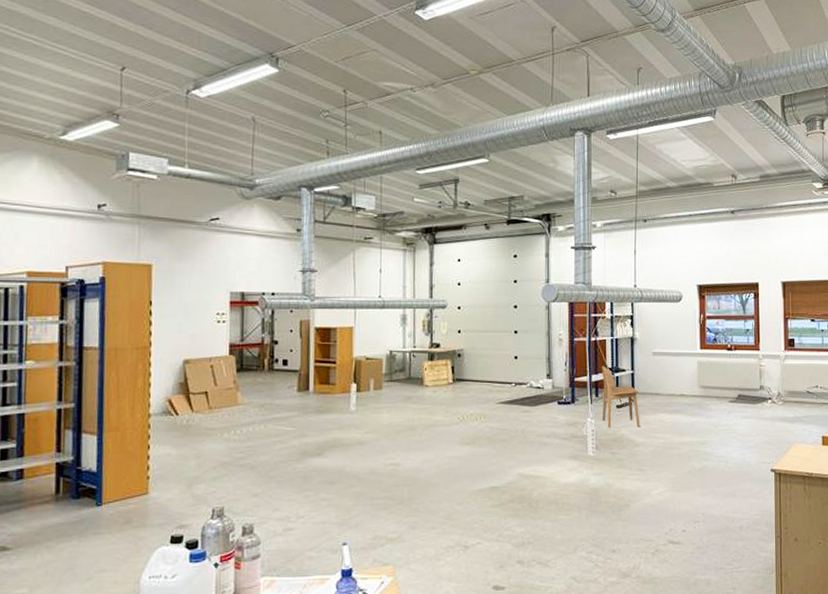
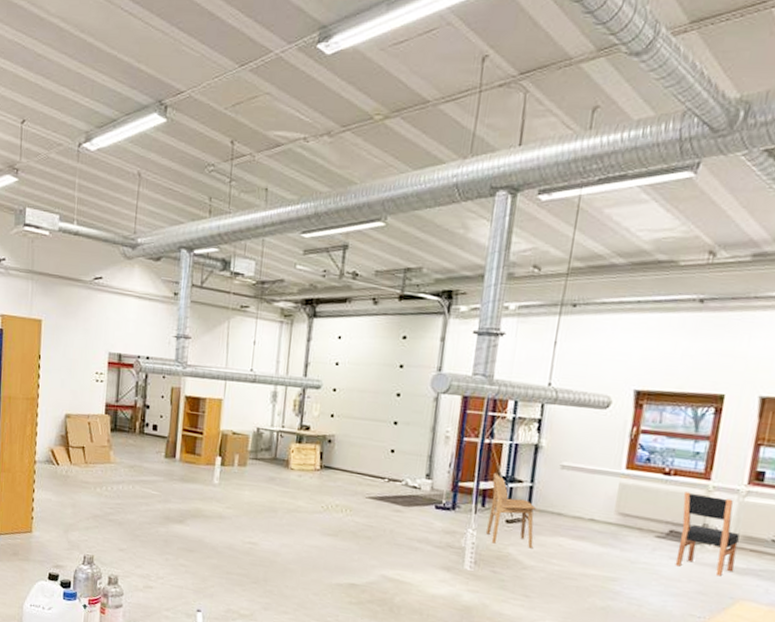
dining chair: none [744,362,786,427] -> present [675,492,740,577]

